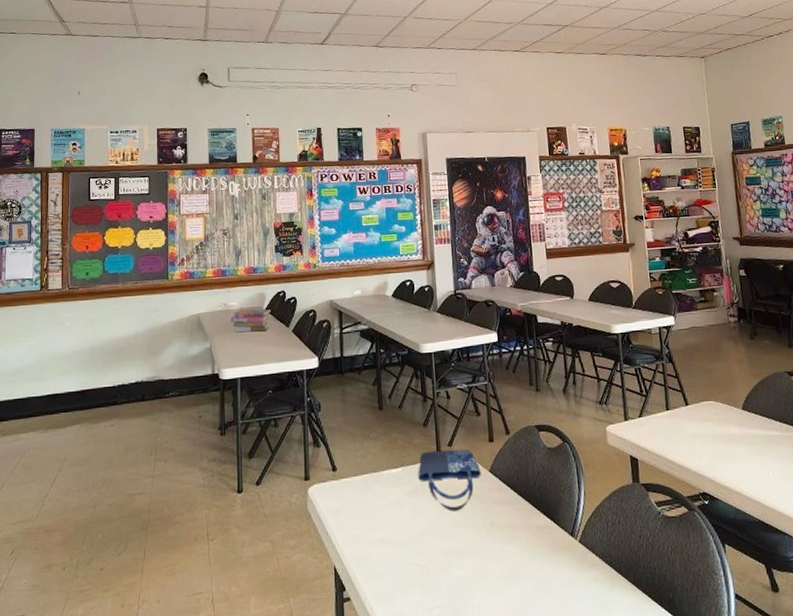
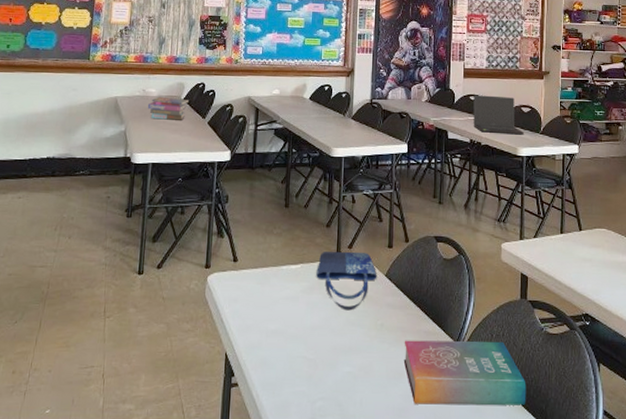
book: none [516,529,652,604] -> present [403,340,526,406]
laptop: none [559,274,617,313] -> present [473,95,525,135]

